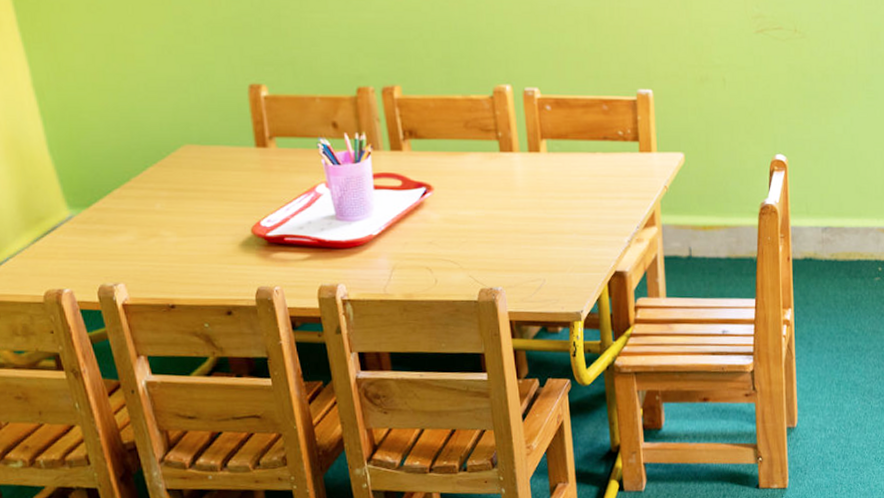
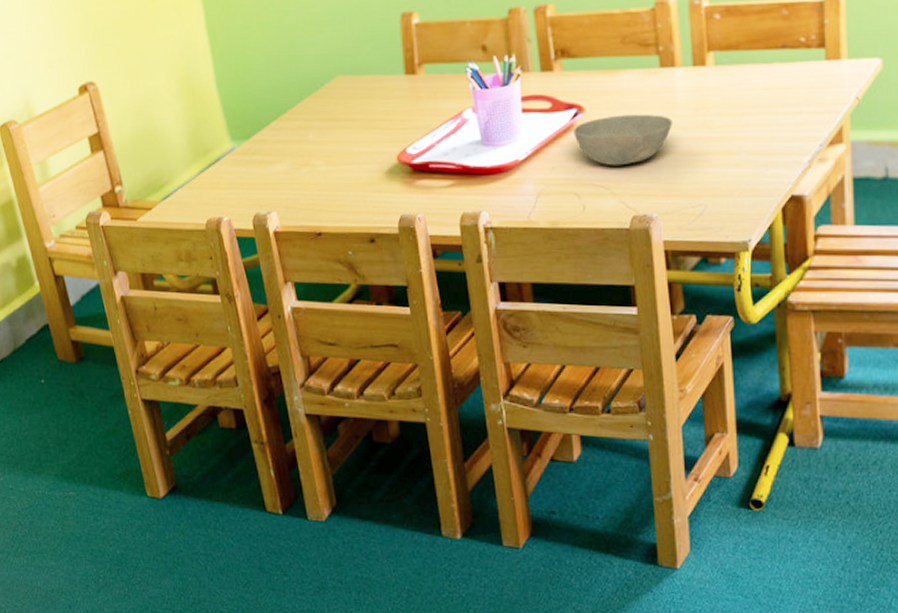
bowl: none [424,194,512,243] -> present [574,114,672,166]

